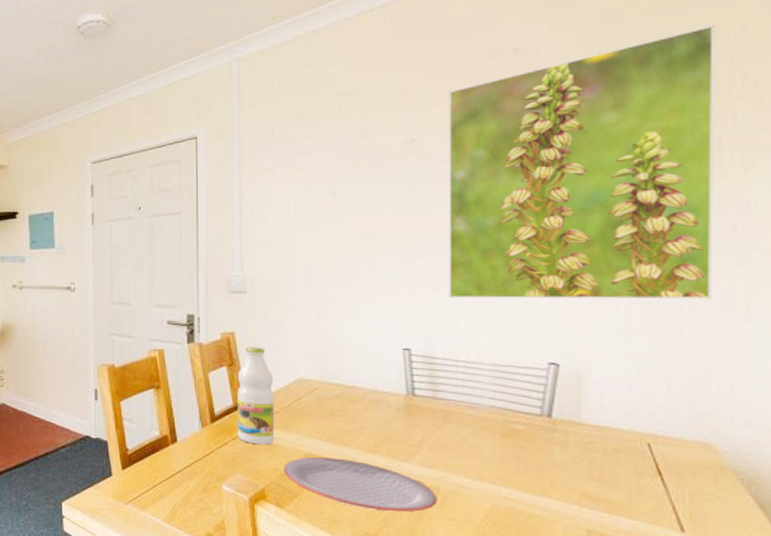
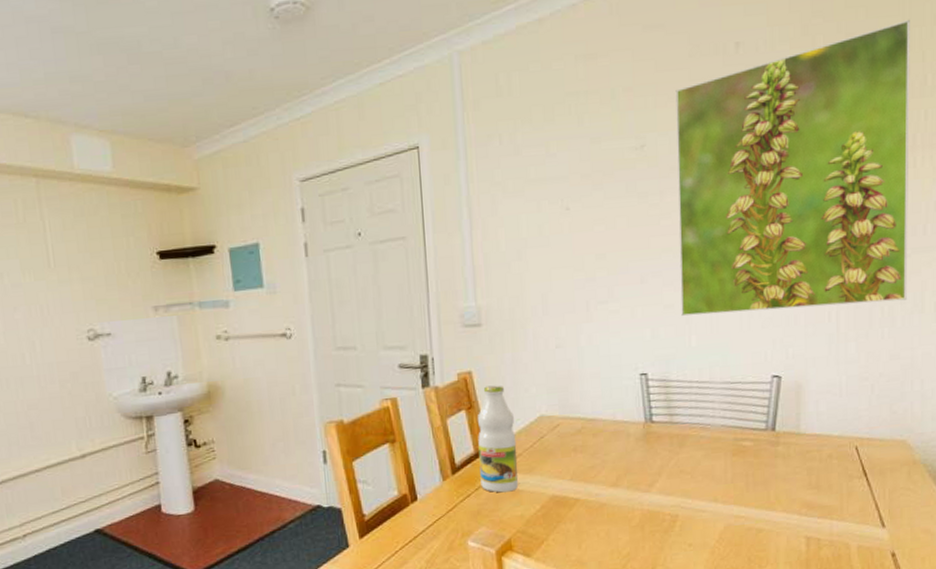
plate: present [283,457,437,512] -> none [529,496,676,546]

